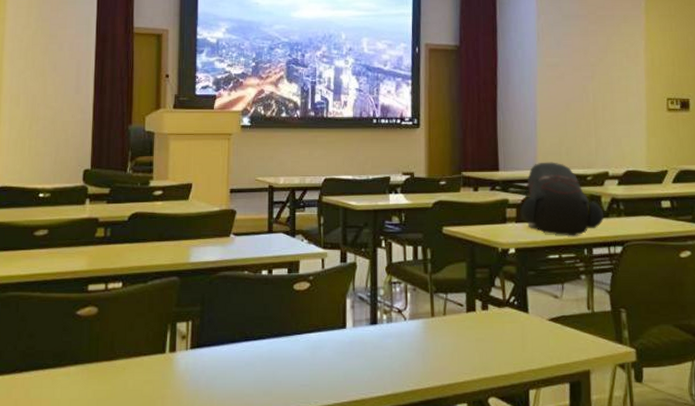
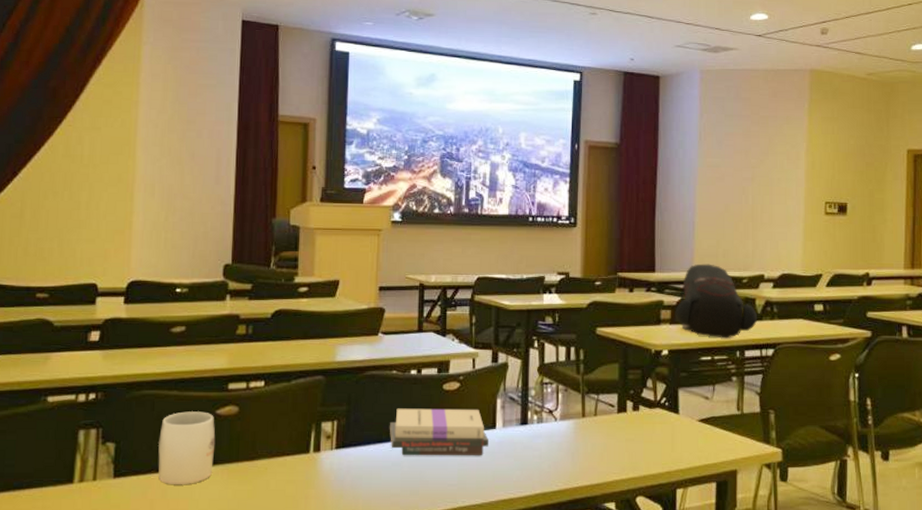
mug: none [22,312,76,385] -> present [158,411,216,485]
books: none [242,308,339,356] -> present [389,408,488,456]

